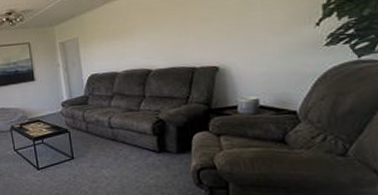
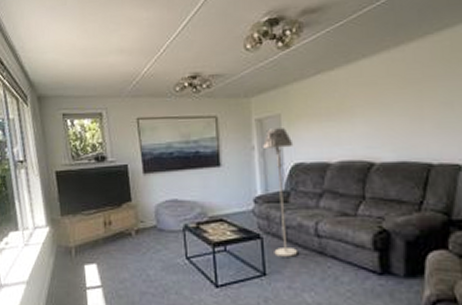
floor lamp: none [66,48,97,145] -> present [263,128,298,257]

